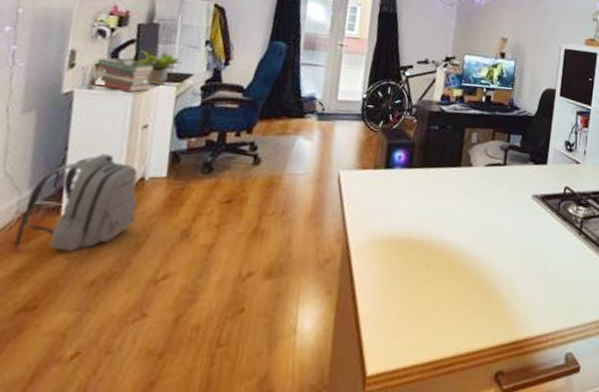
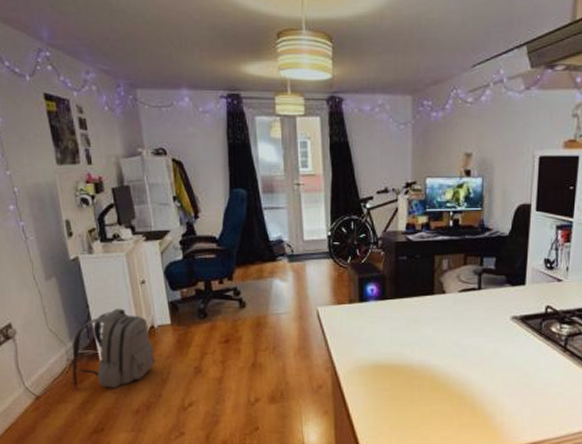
books: present [90,57,154,93] -> none [88,223,138,253]
potted plant: present [134,49,182,85] -> none [118,213,158,244]

